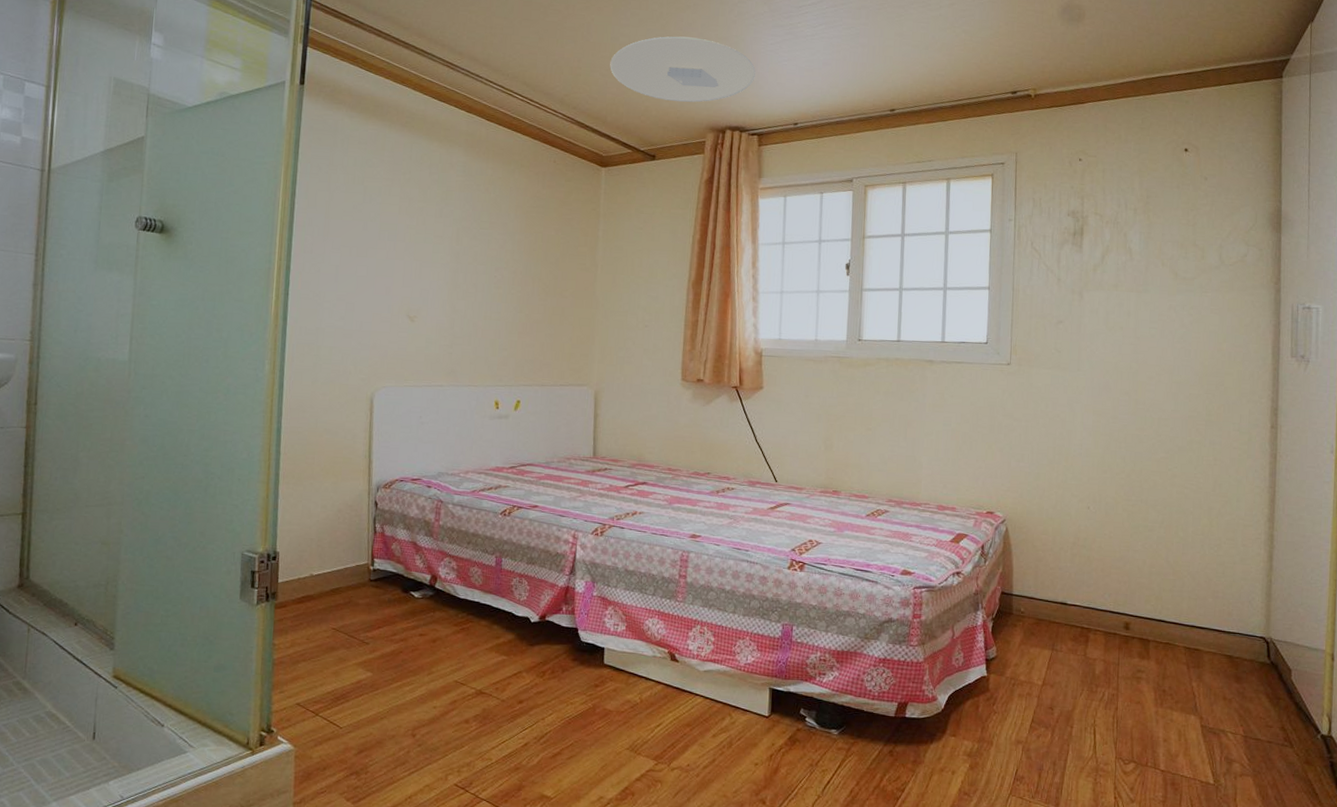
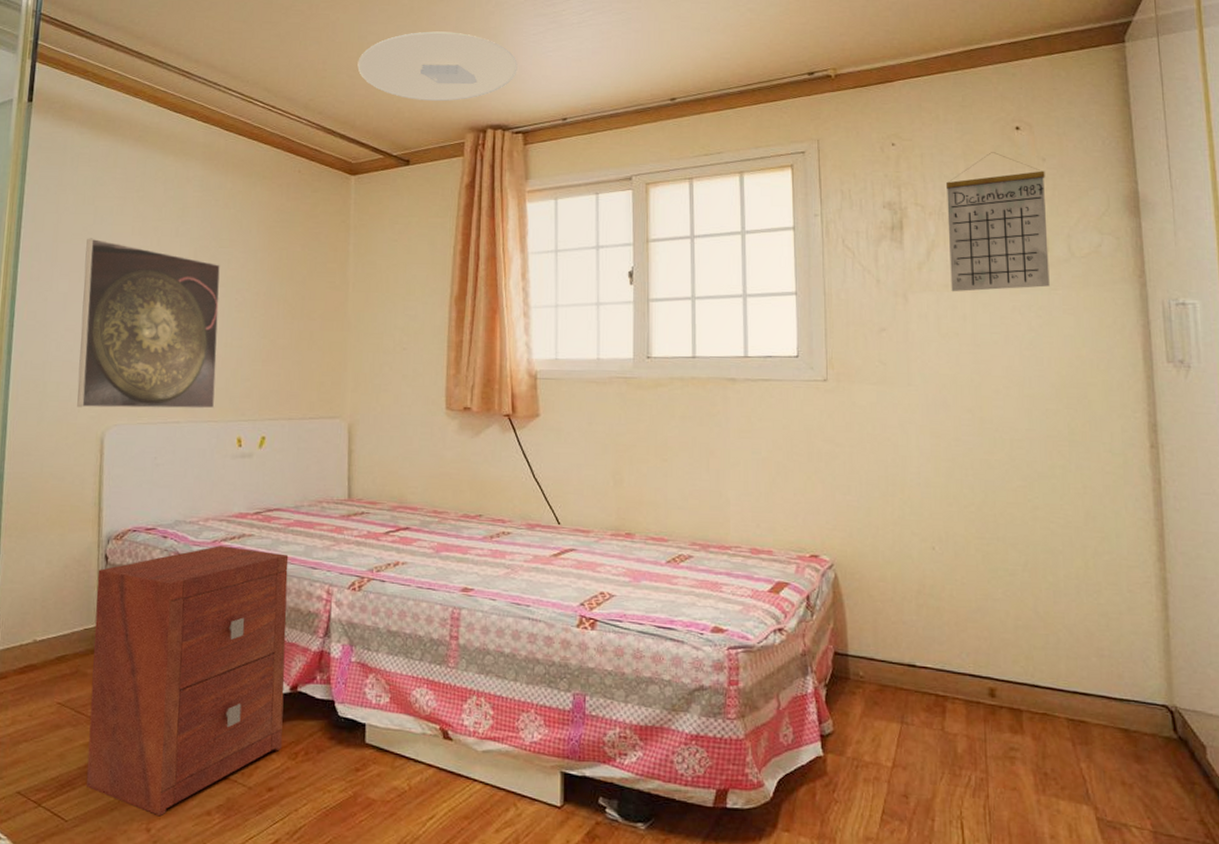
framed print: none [348,215,482,375] -> present [77,238,221,409]
nightstand: none [359,495,540,724] -> present [86,545,289,817]
calendar: none [1119,170,1206,292] -> present [946,152,1050,292]

